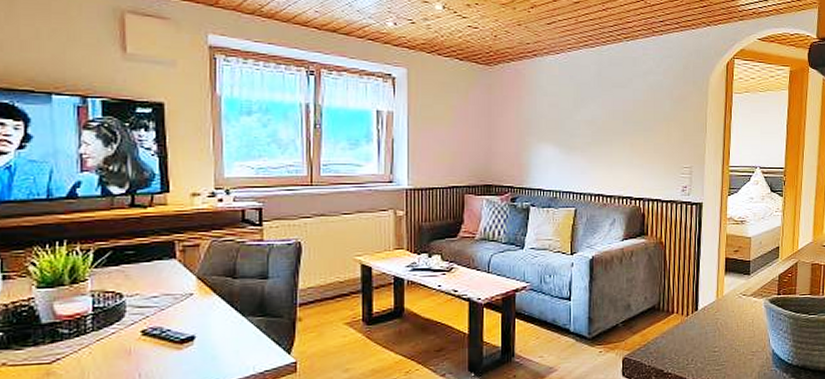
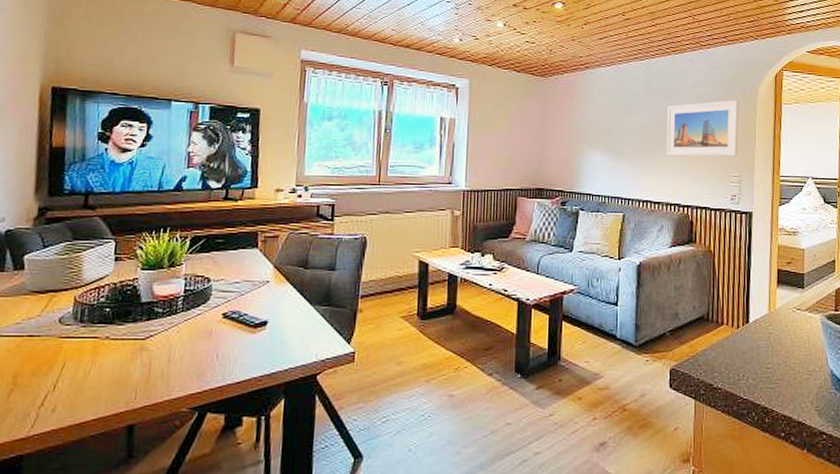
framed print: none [618,89,691,148] -> present [666,100,739,157]

